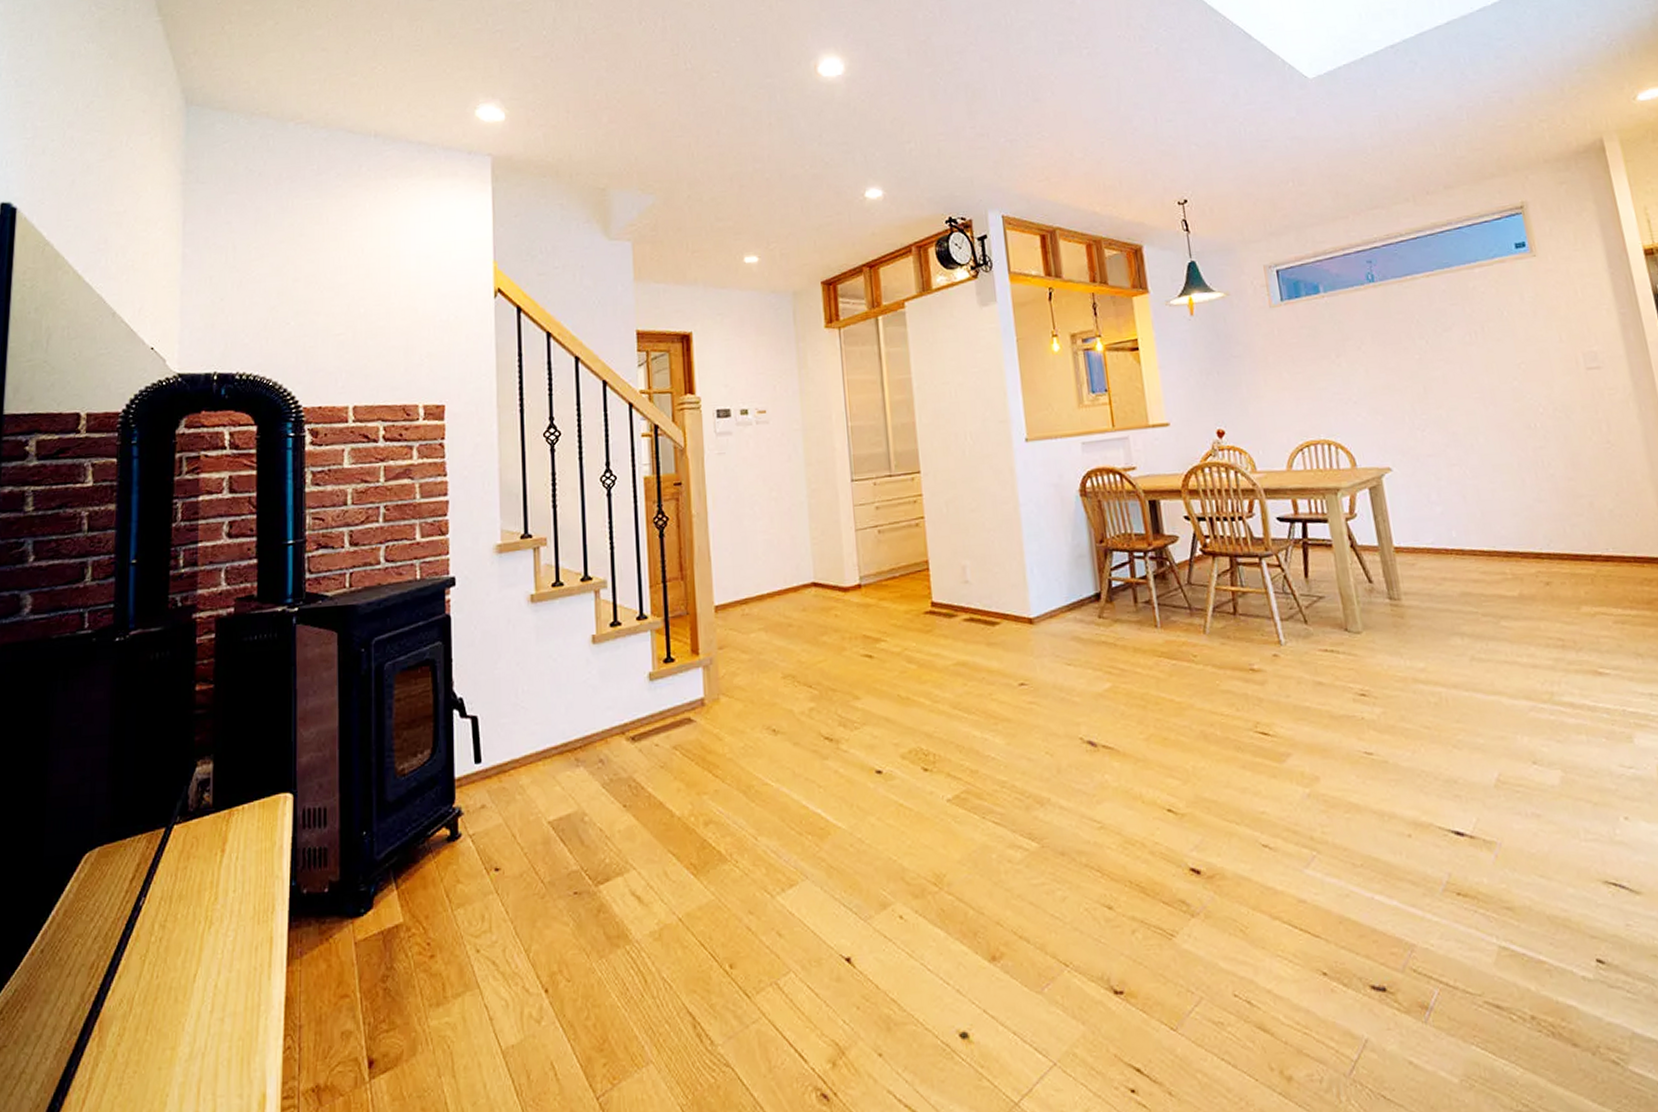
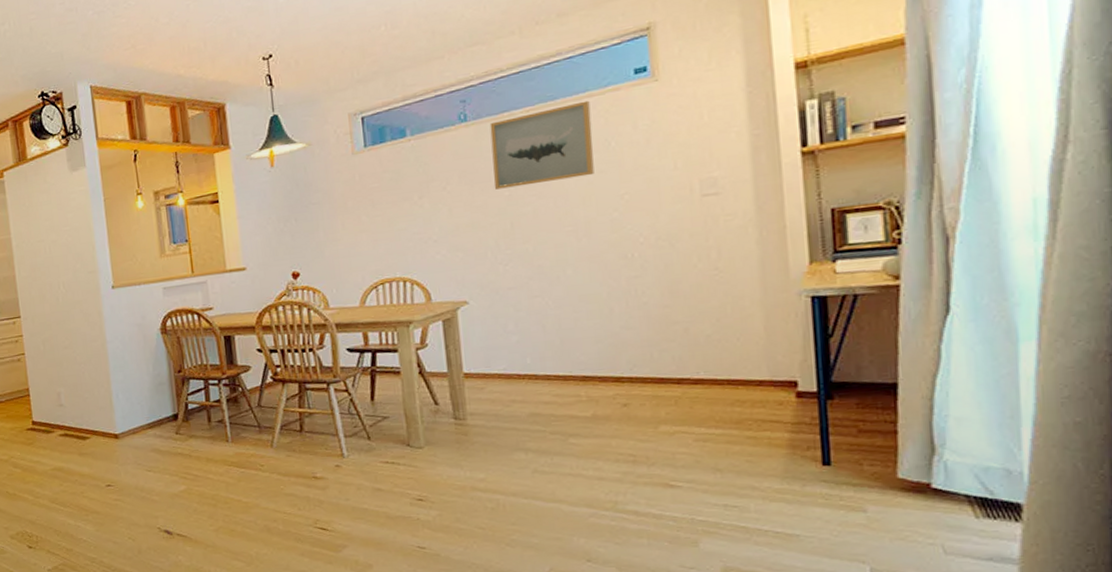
wall art: none [1395,270,1493,352] -> present [489,100,594,190]

